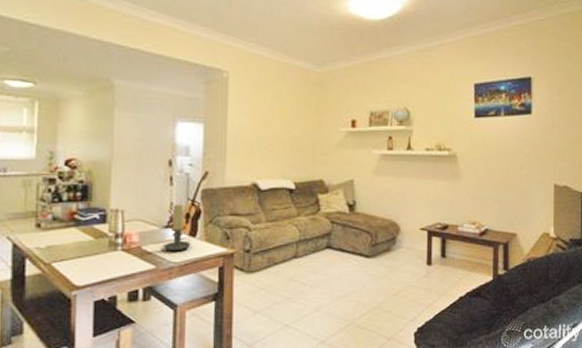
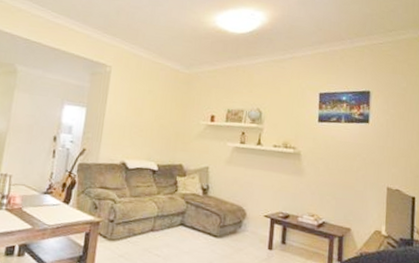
candle holder: present [160,204,191,253] -> none [38,174,64,216]

